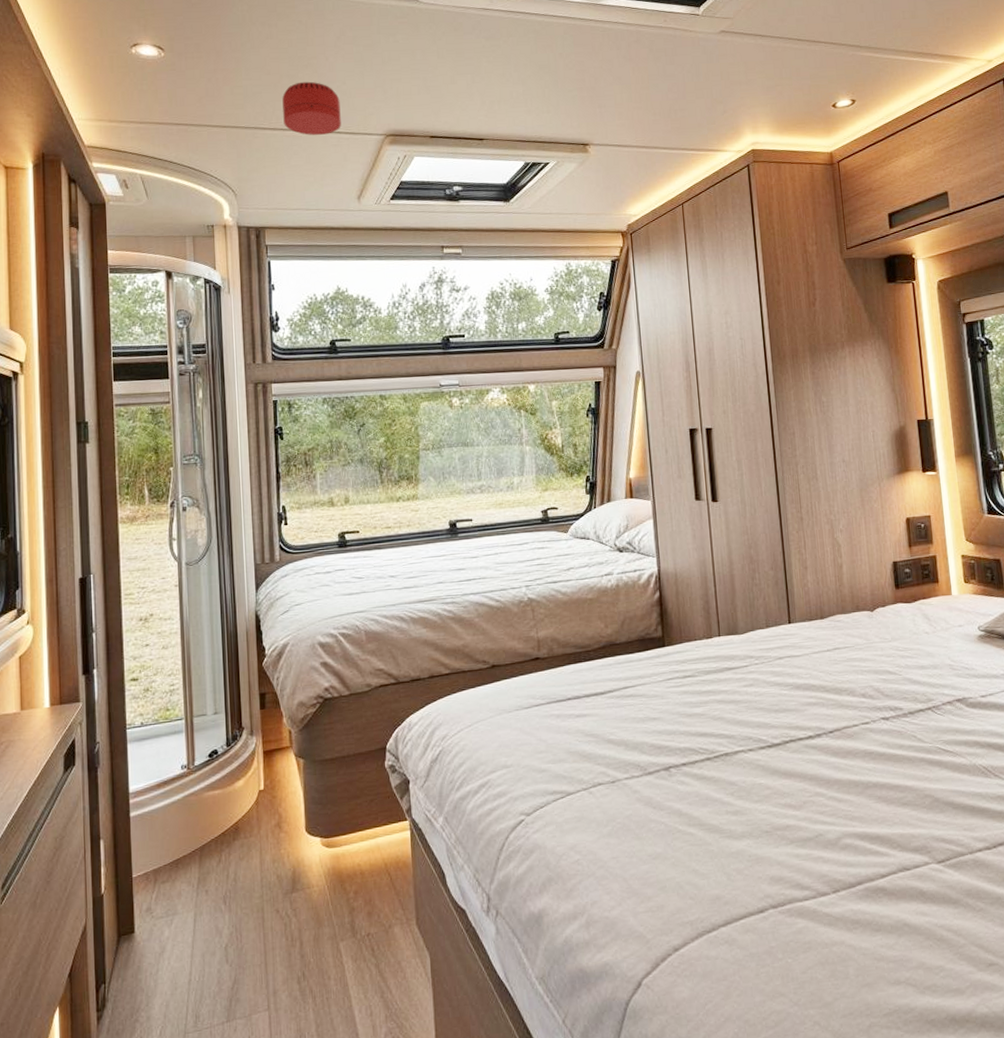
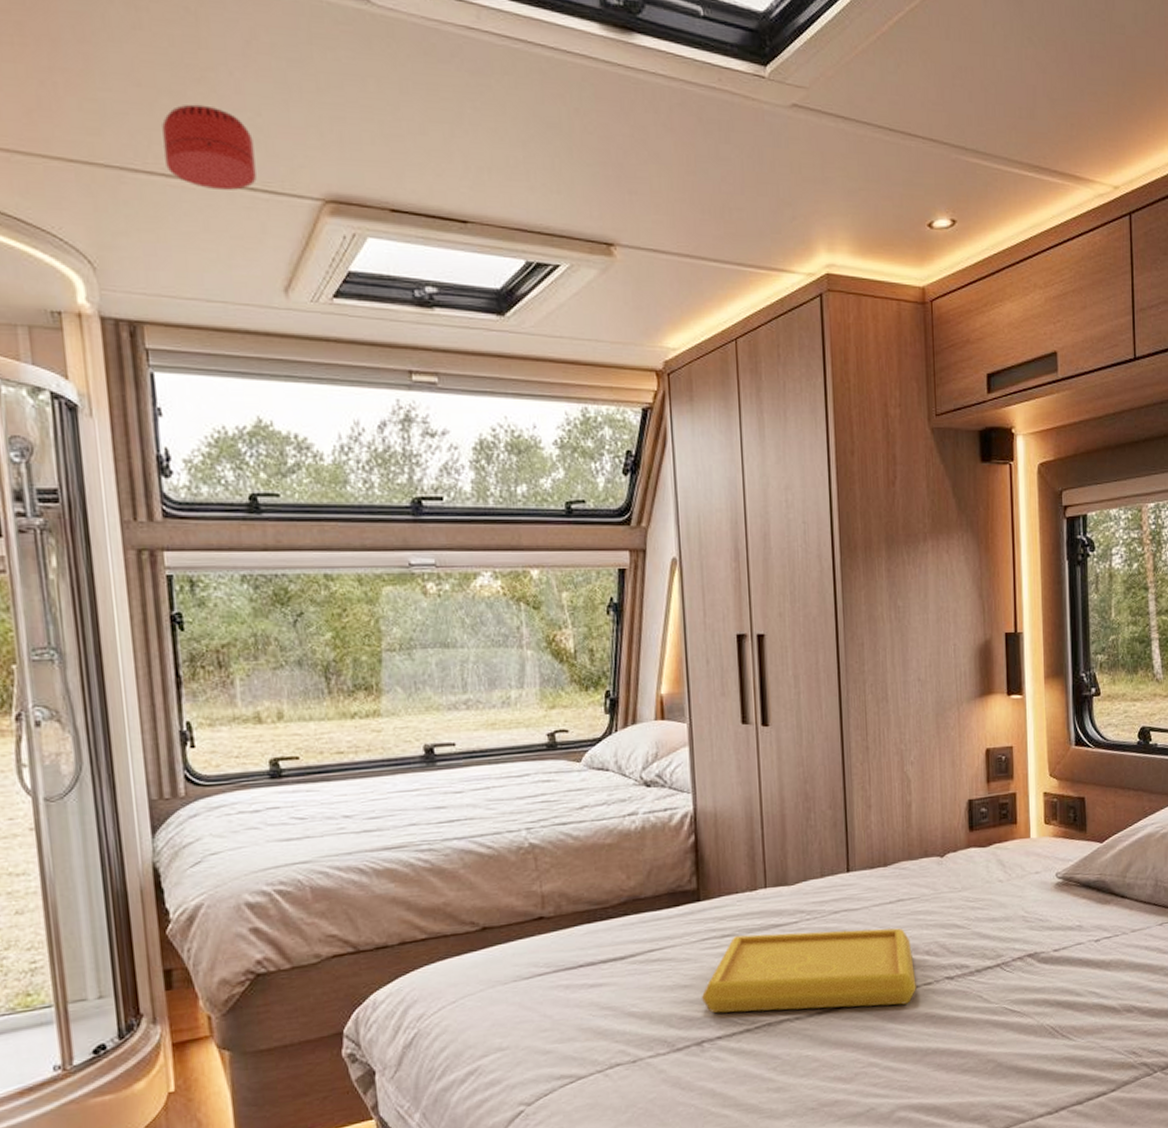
serving tray: none [667,673,855,743] -> present [701,928,916,1014]

